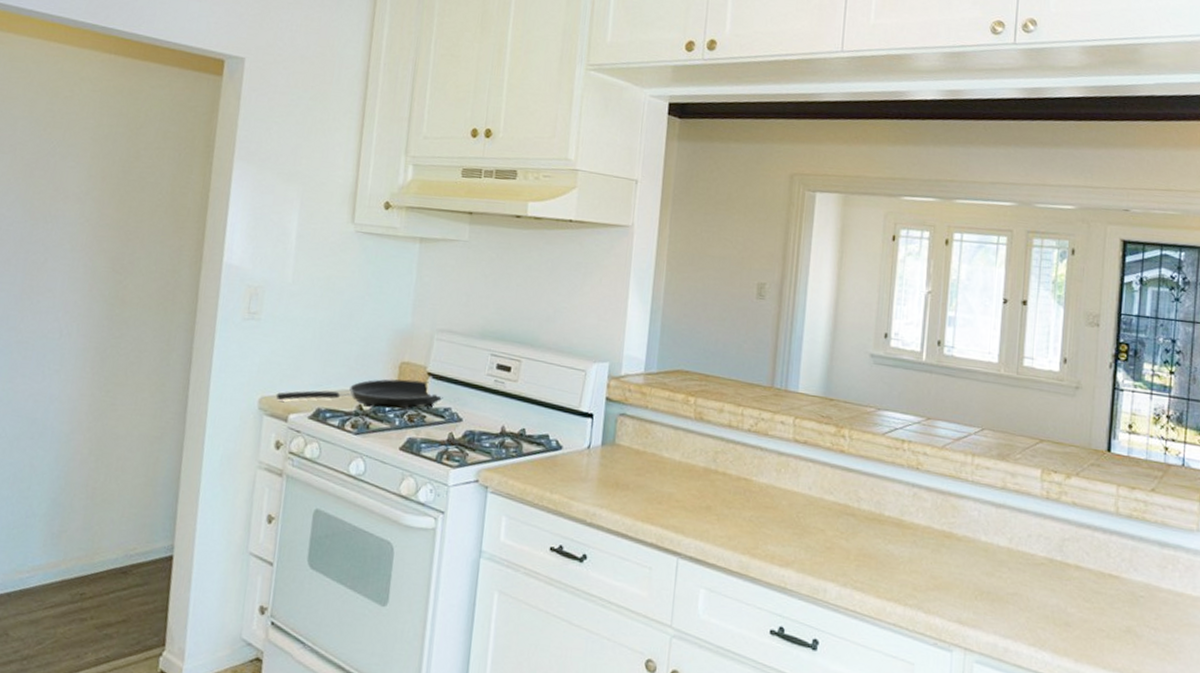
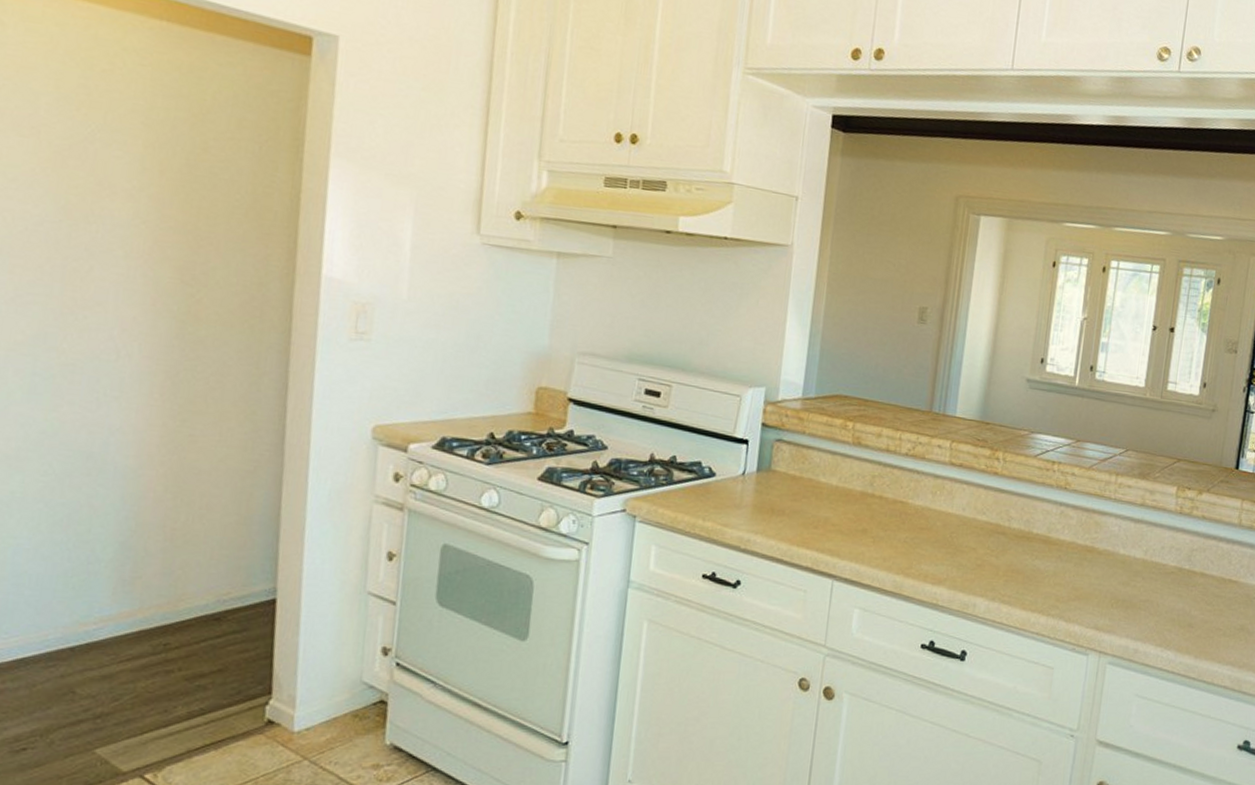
frying pan: present [275,379,443,408] -> none [392,405,586,436]

